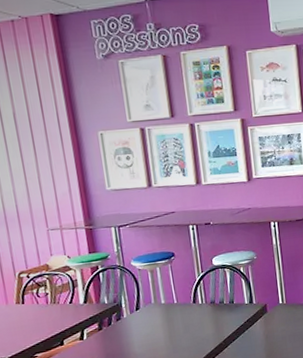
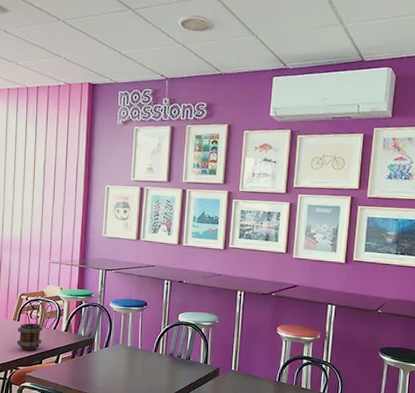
mug: none [24,302,59,335] -> present [16,323,43,351]

